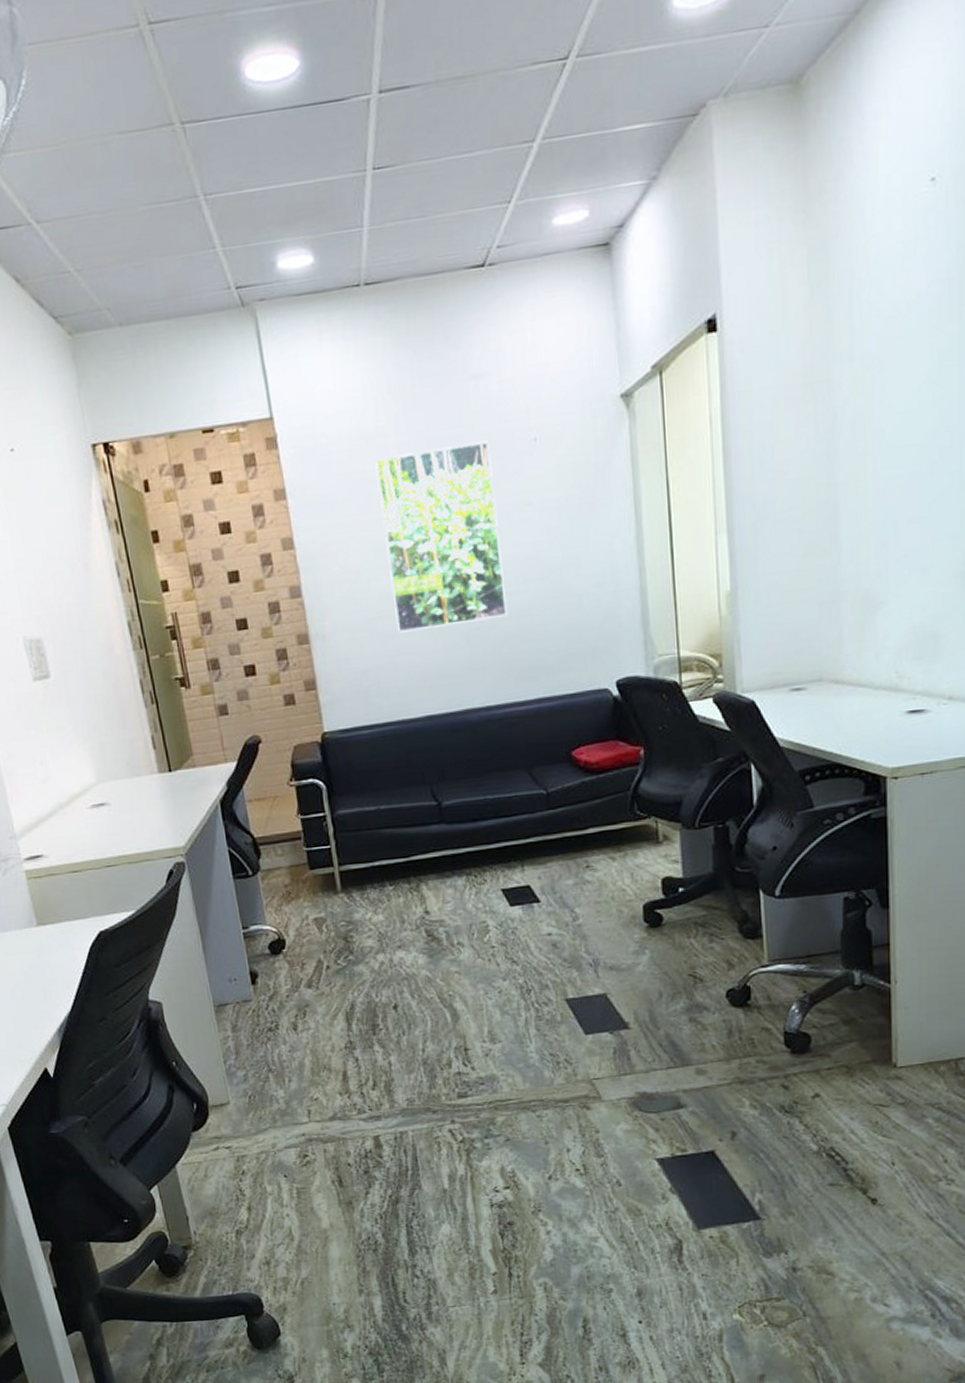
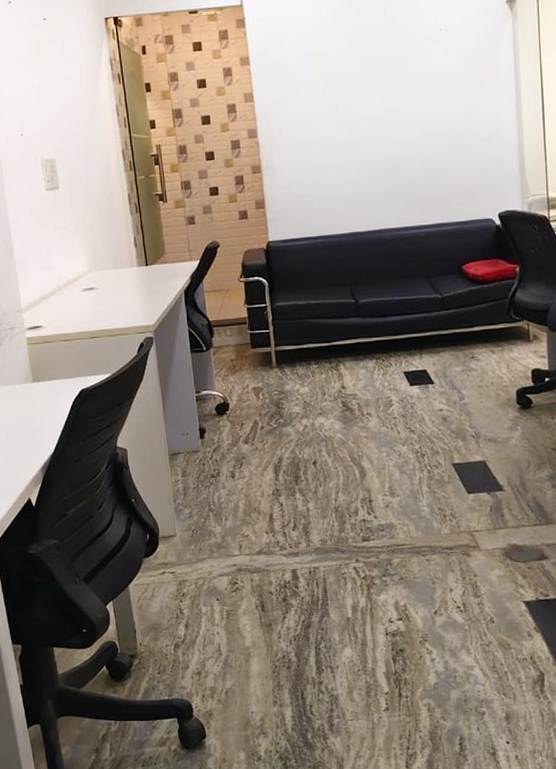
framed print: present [375,440,508,633] -> none [318,29,416,168]

